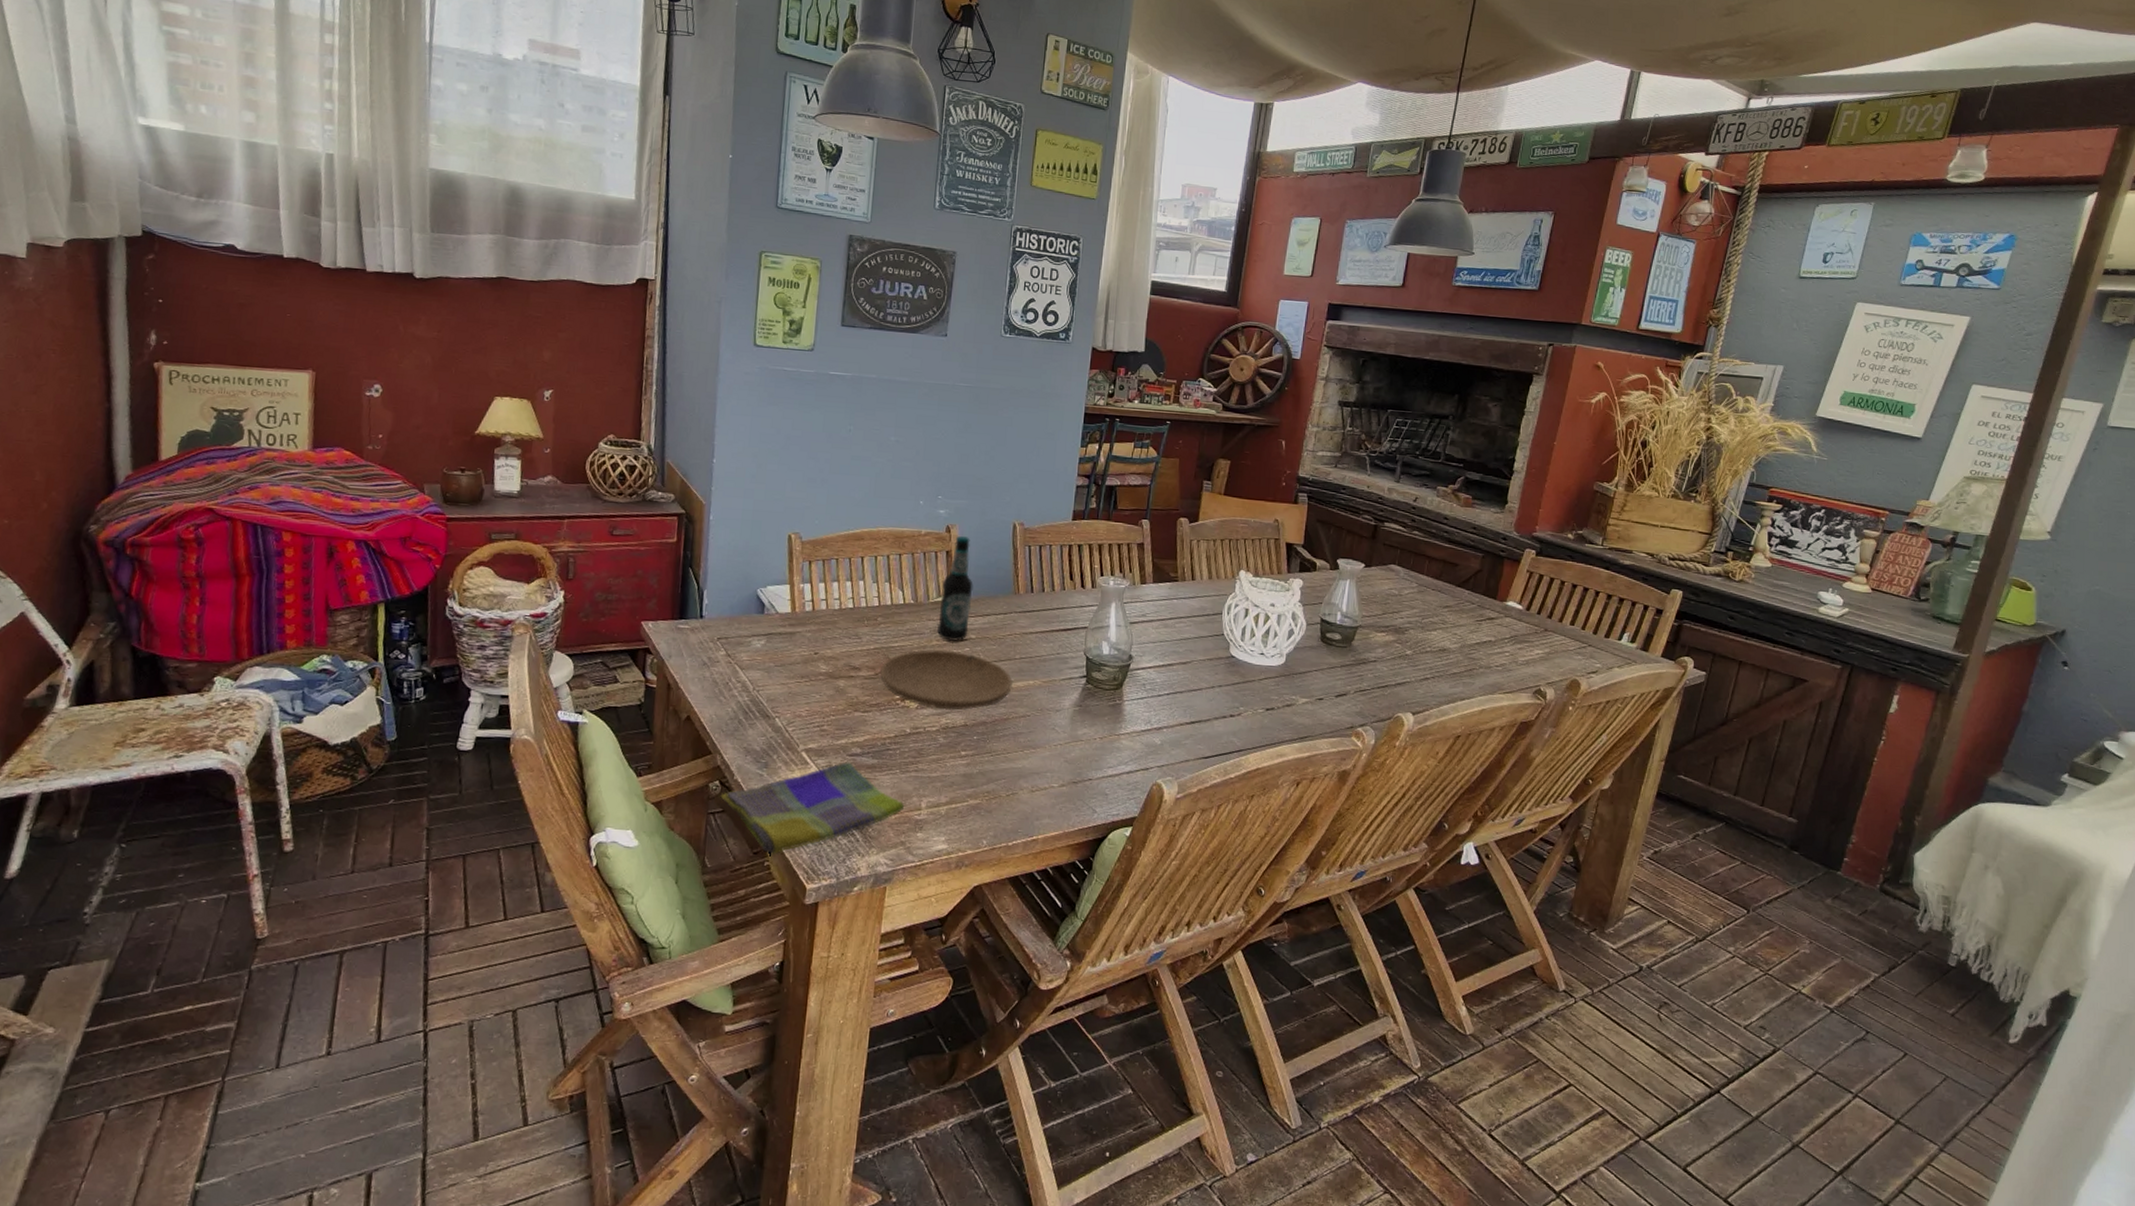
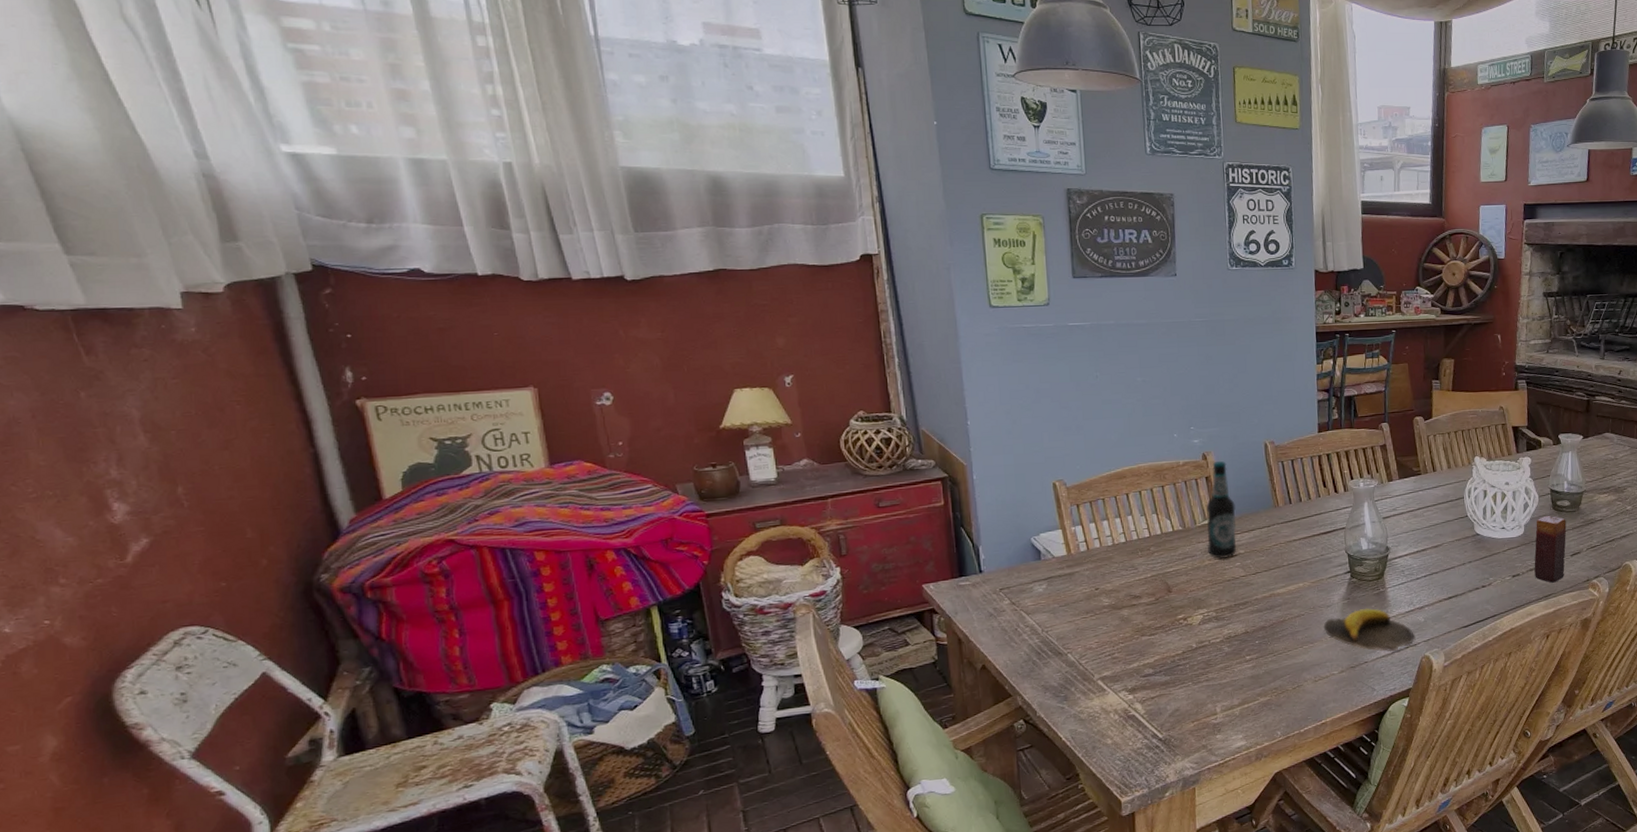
dish towel: present [720,761,904,854] -> none [1026,682,1201,777]
plate: present [879,649,1013,711] -> none [1159,567,1284,622]
banana: none [1049,719,1148,773] -> present [1323,608,1414,652]
candle: none [1291,647,1335,724] -> present [1534,515,1567,583]

